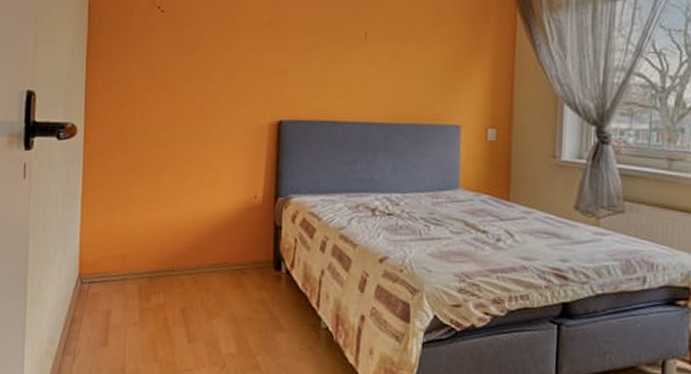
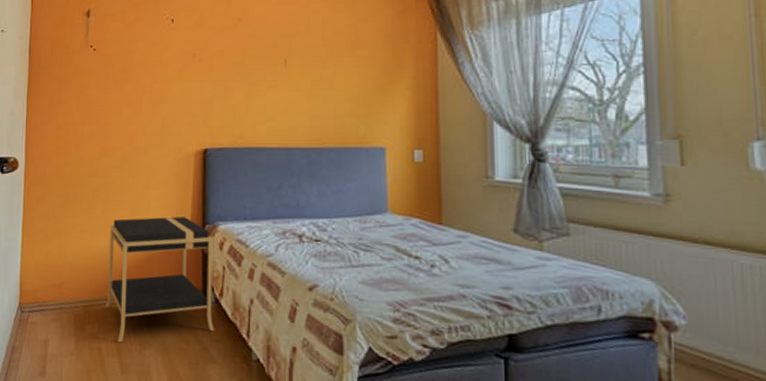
nightstand: none [171,188,285,313] -> present [104,216,214,343]

